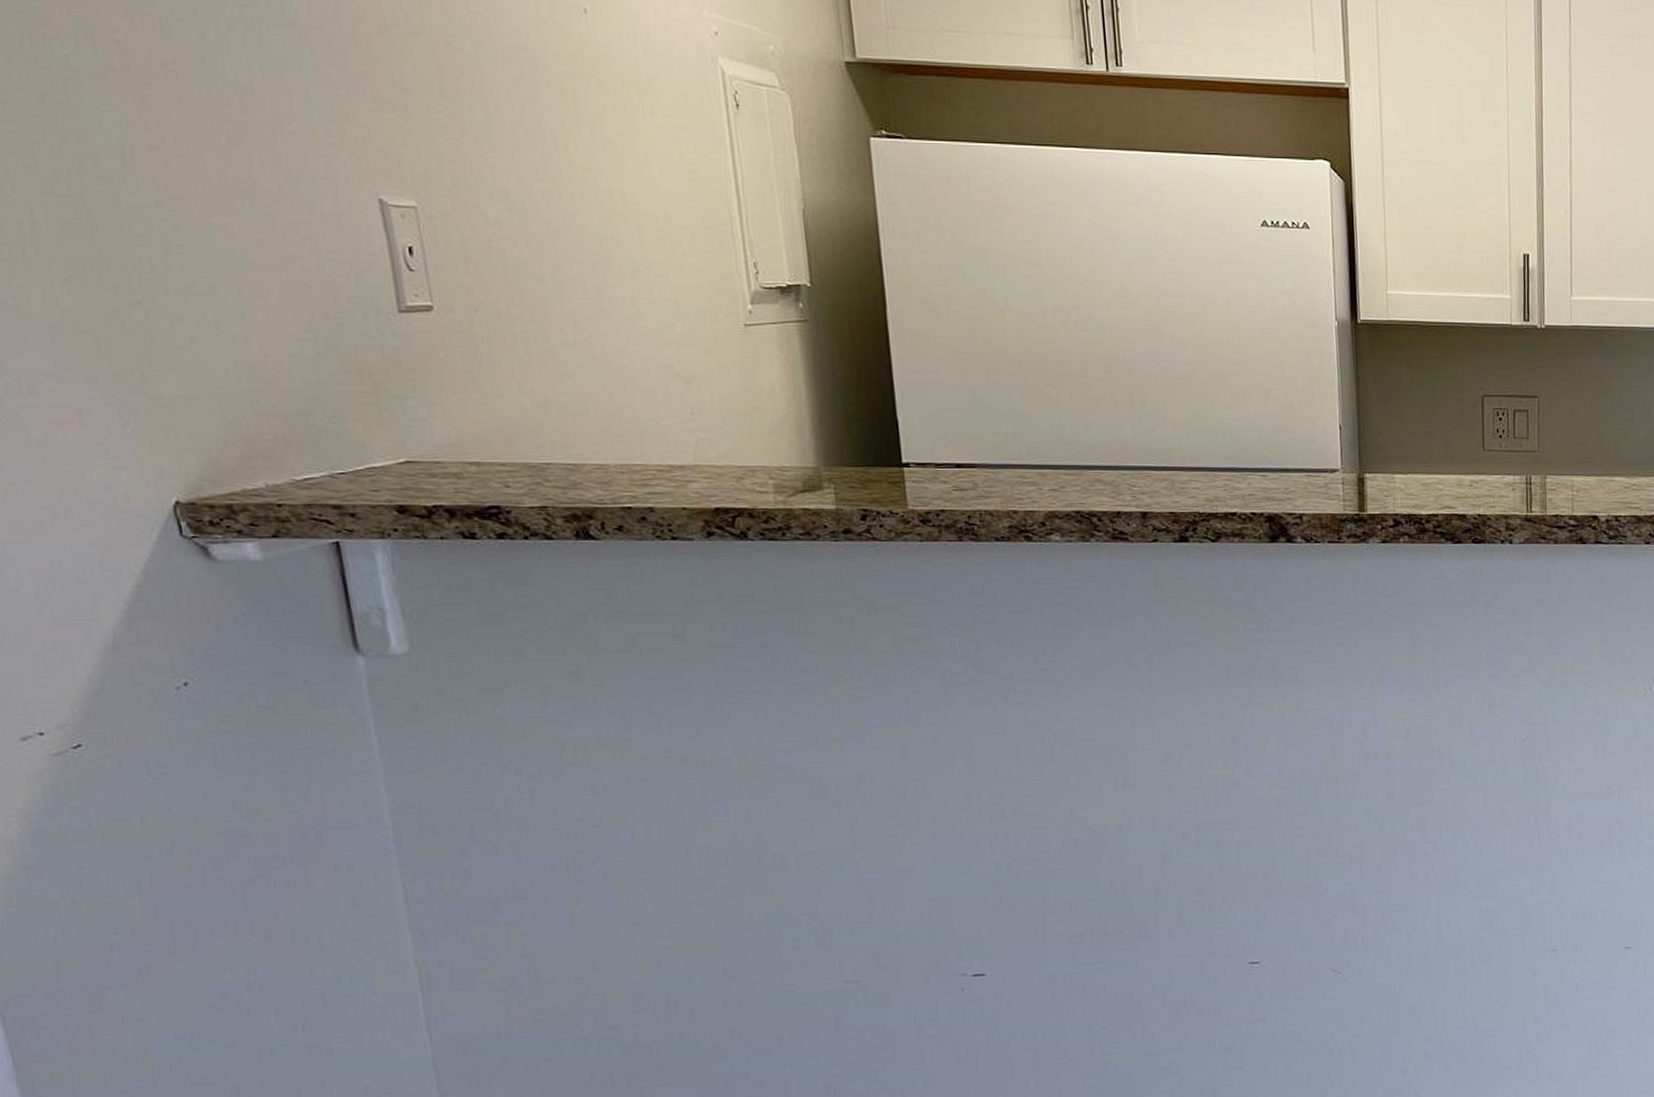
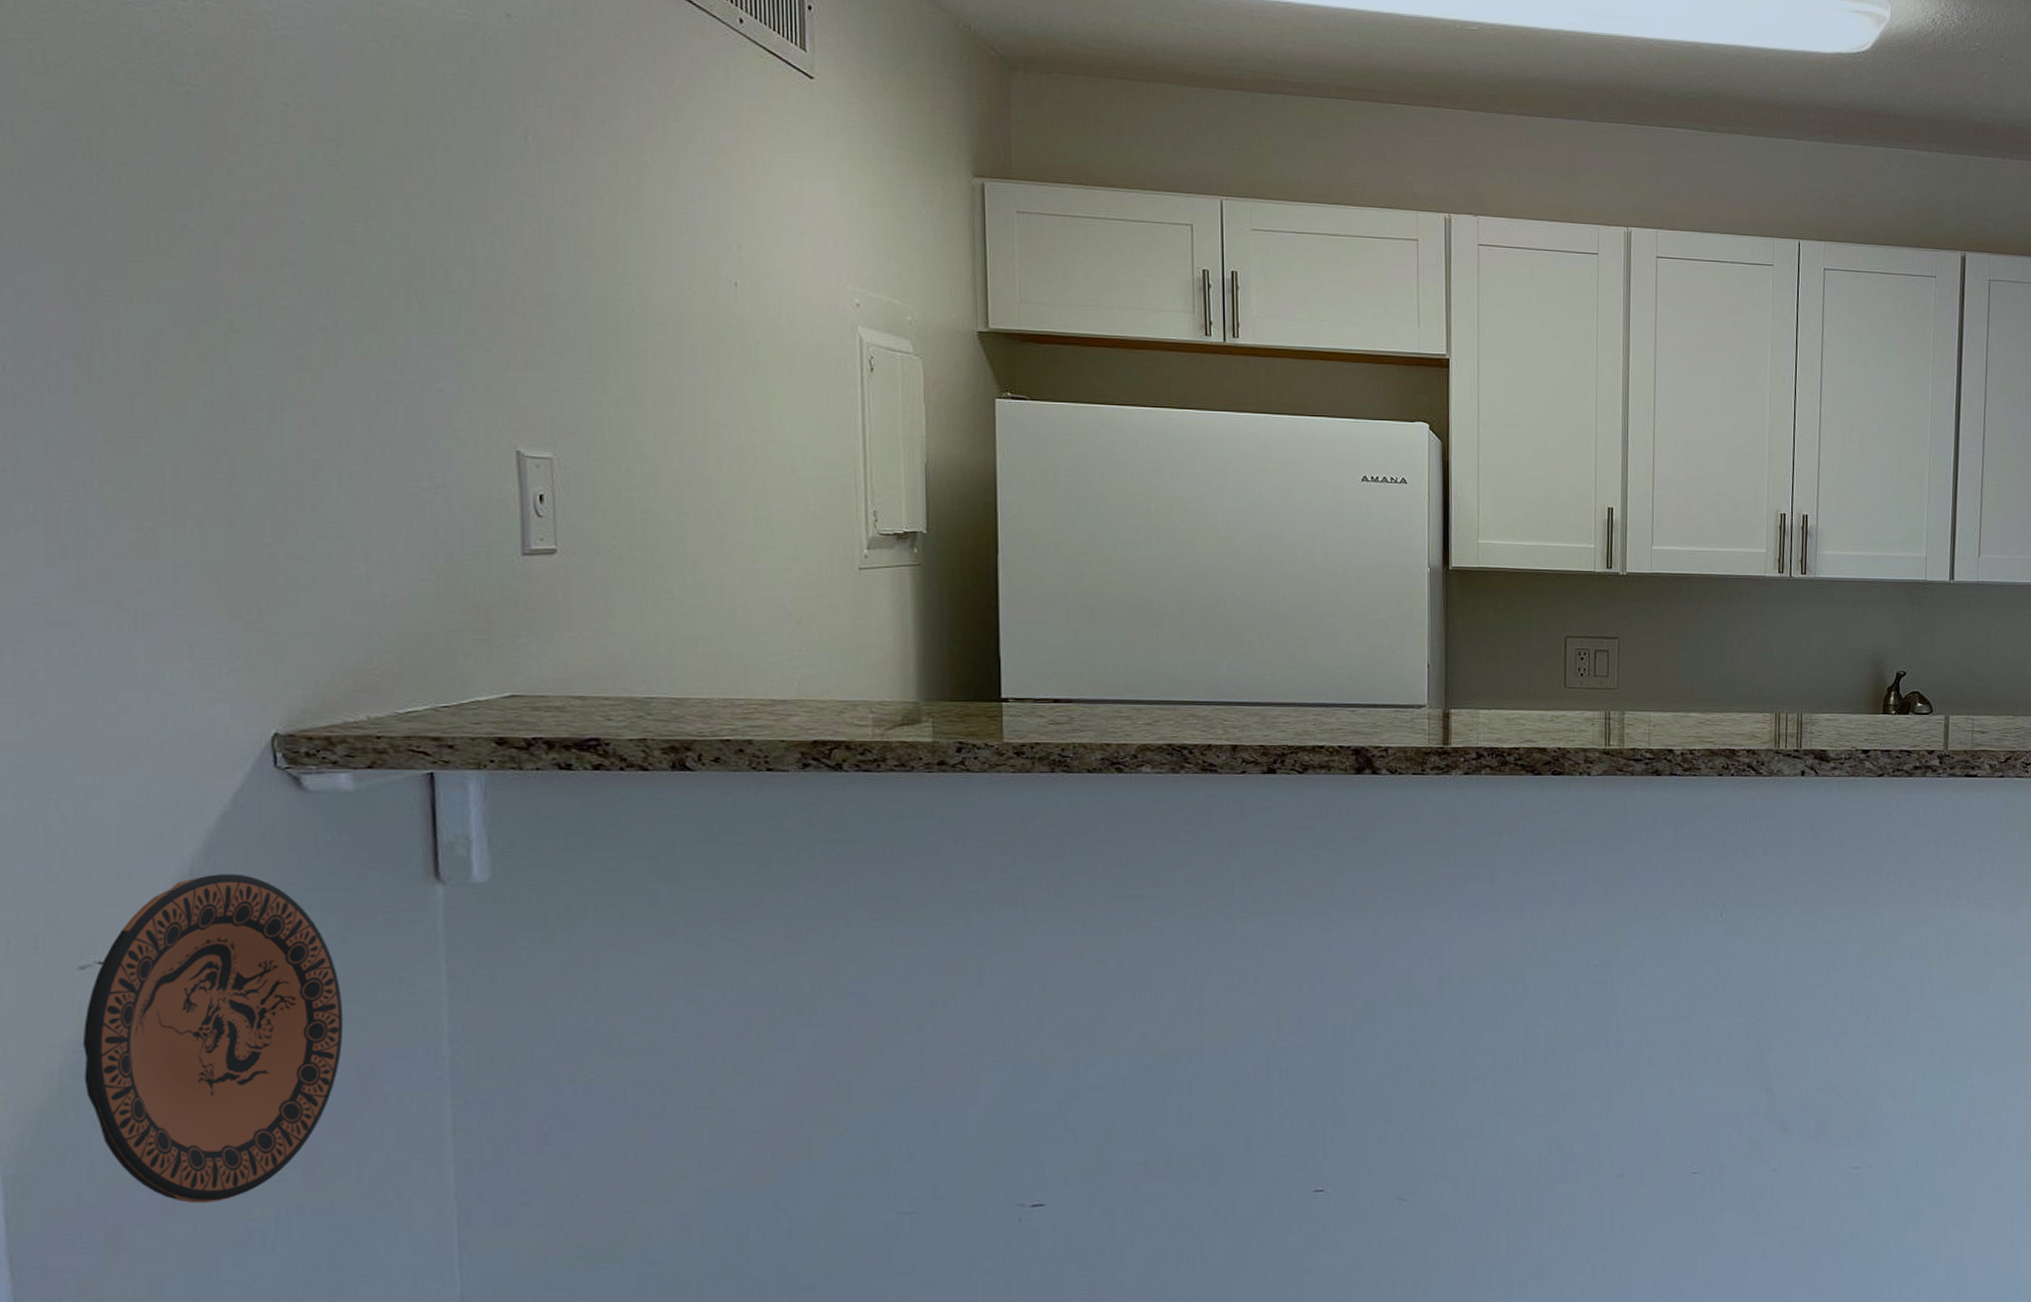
decorative plate: none [34,645,287,968] -> present [82,874,344,1204]

